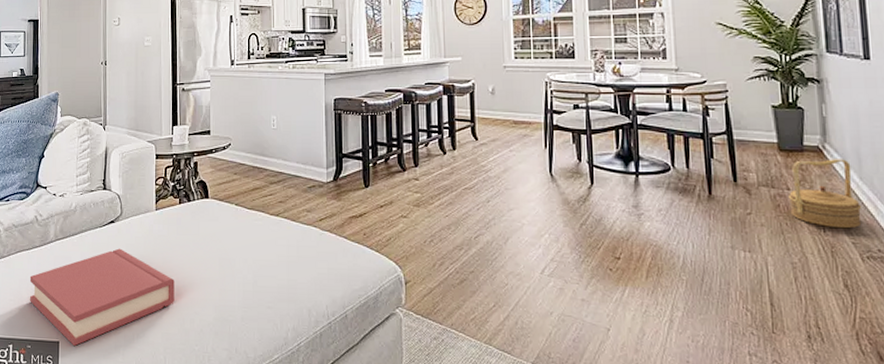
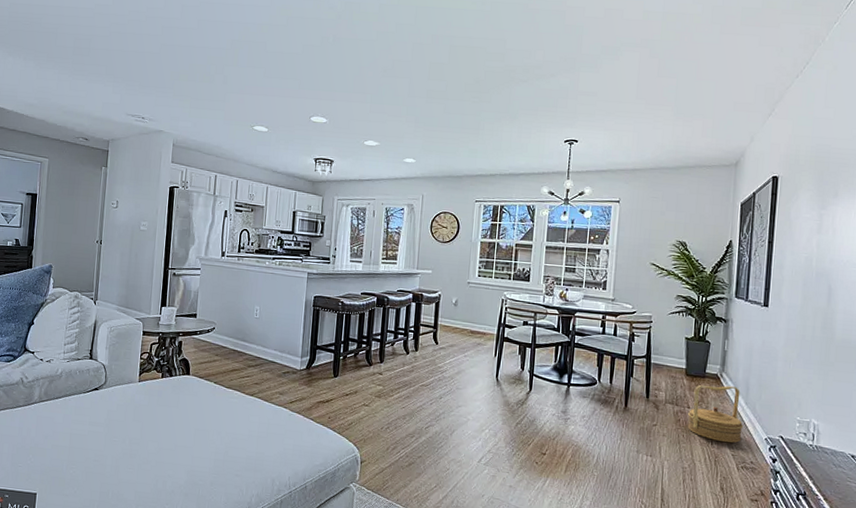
hardback book: present [29,248,175,346] -> none [10,413,152,498]

